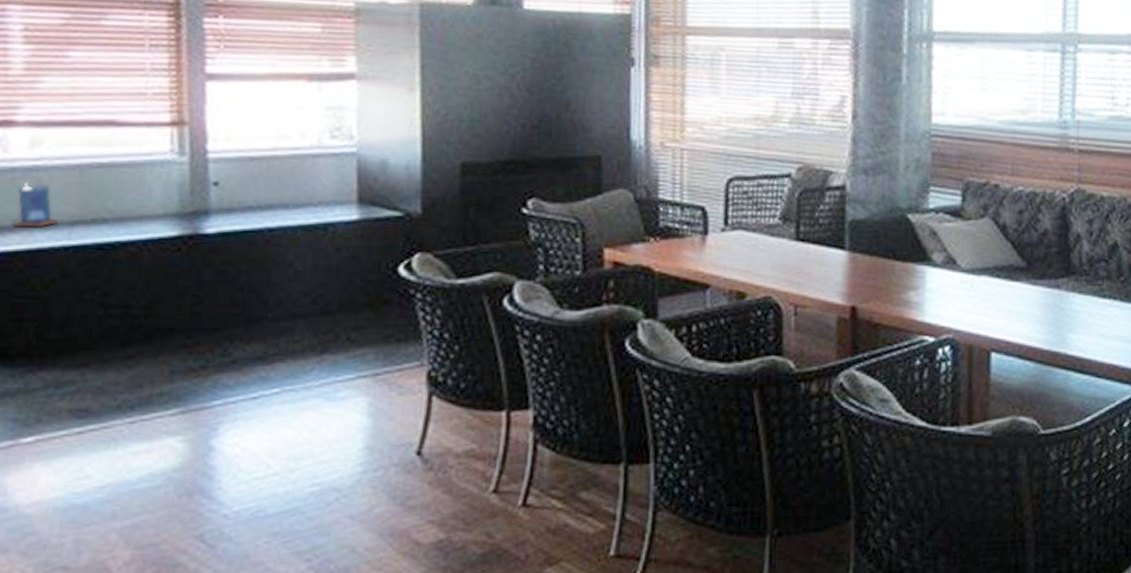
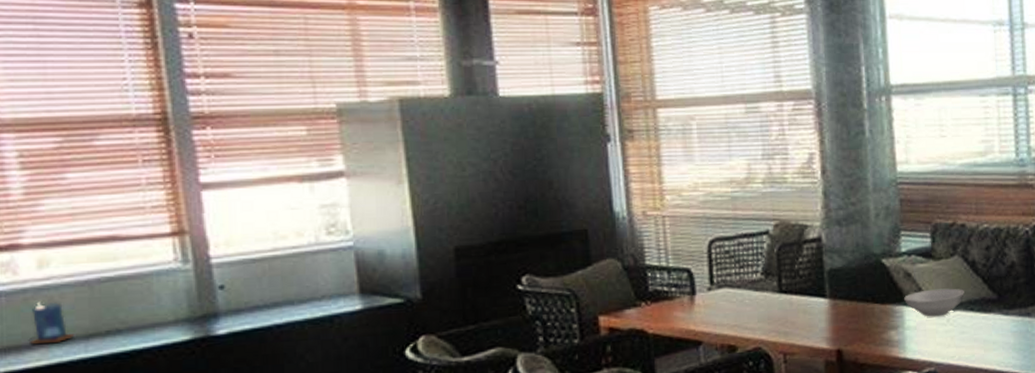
bowl: none [926,251,992,280] -> present [903,288,964,317]

